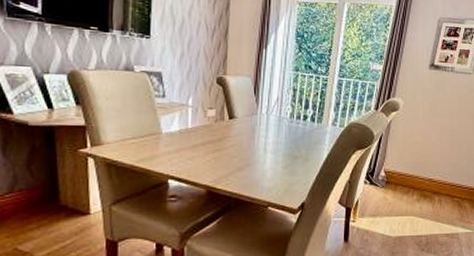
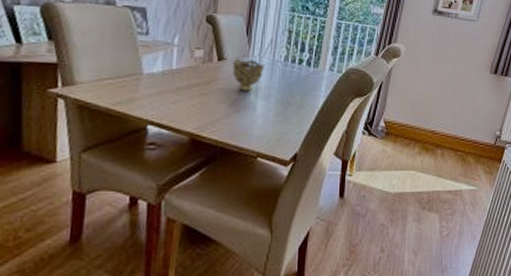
decorative bowl: none [242,116,273,147] -> present [232,58,265,91]

